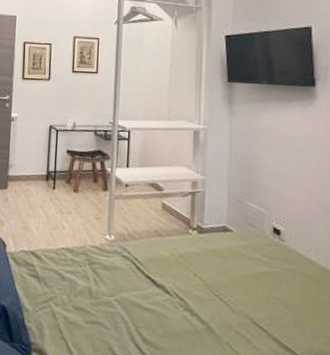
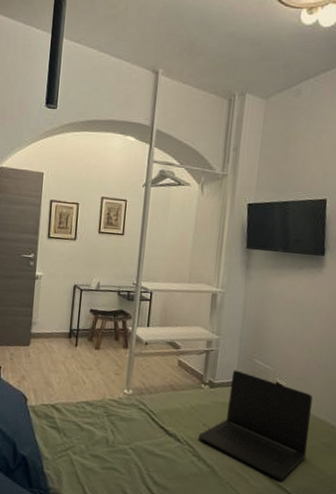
laptop: none [189,213,317,341] -> present [198,370,313,480]

